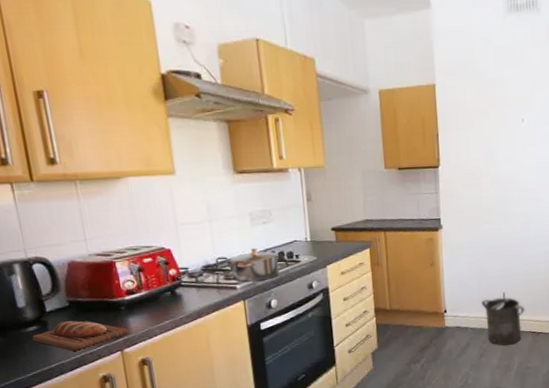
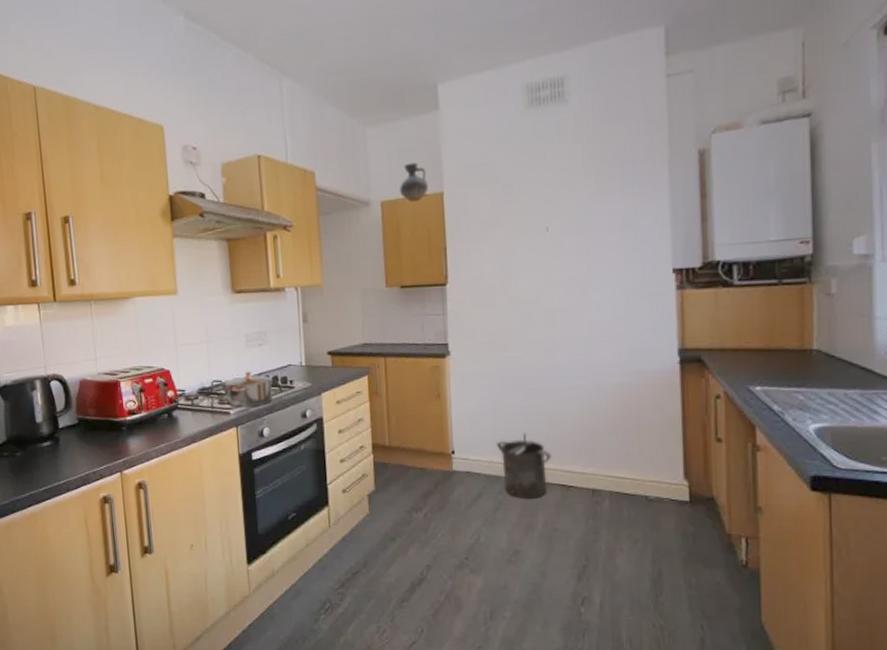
bread loaf: present [32,321,130,351] -> none [46,438,129,469]
ceramic jug: none [396,55,422,91] -> present [400,162,429,202]

